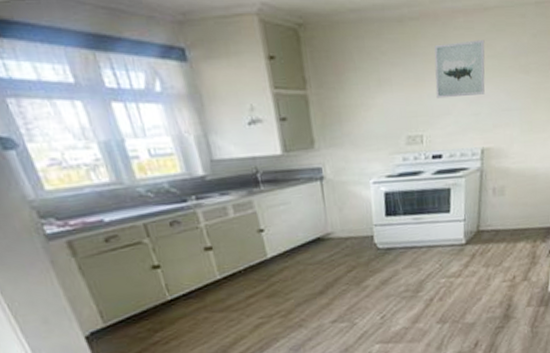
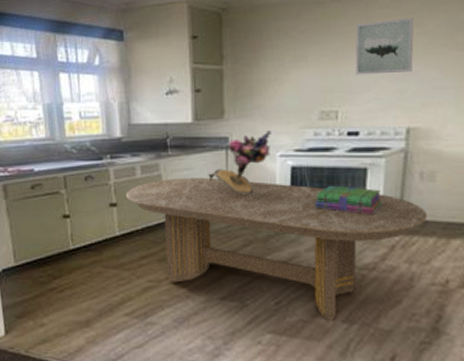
dining table: none [220,209,499,325] -> present [125,177,427,322]
bouquet: none [305,158,364,225] -> present [208,130,271,196]
stack of books: none [407,206,464,230] -> present [314,185,383,215]

